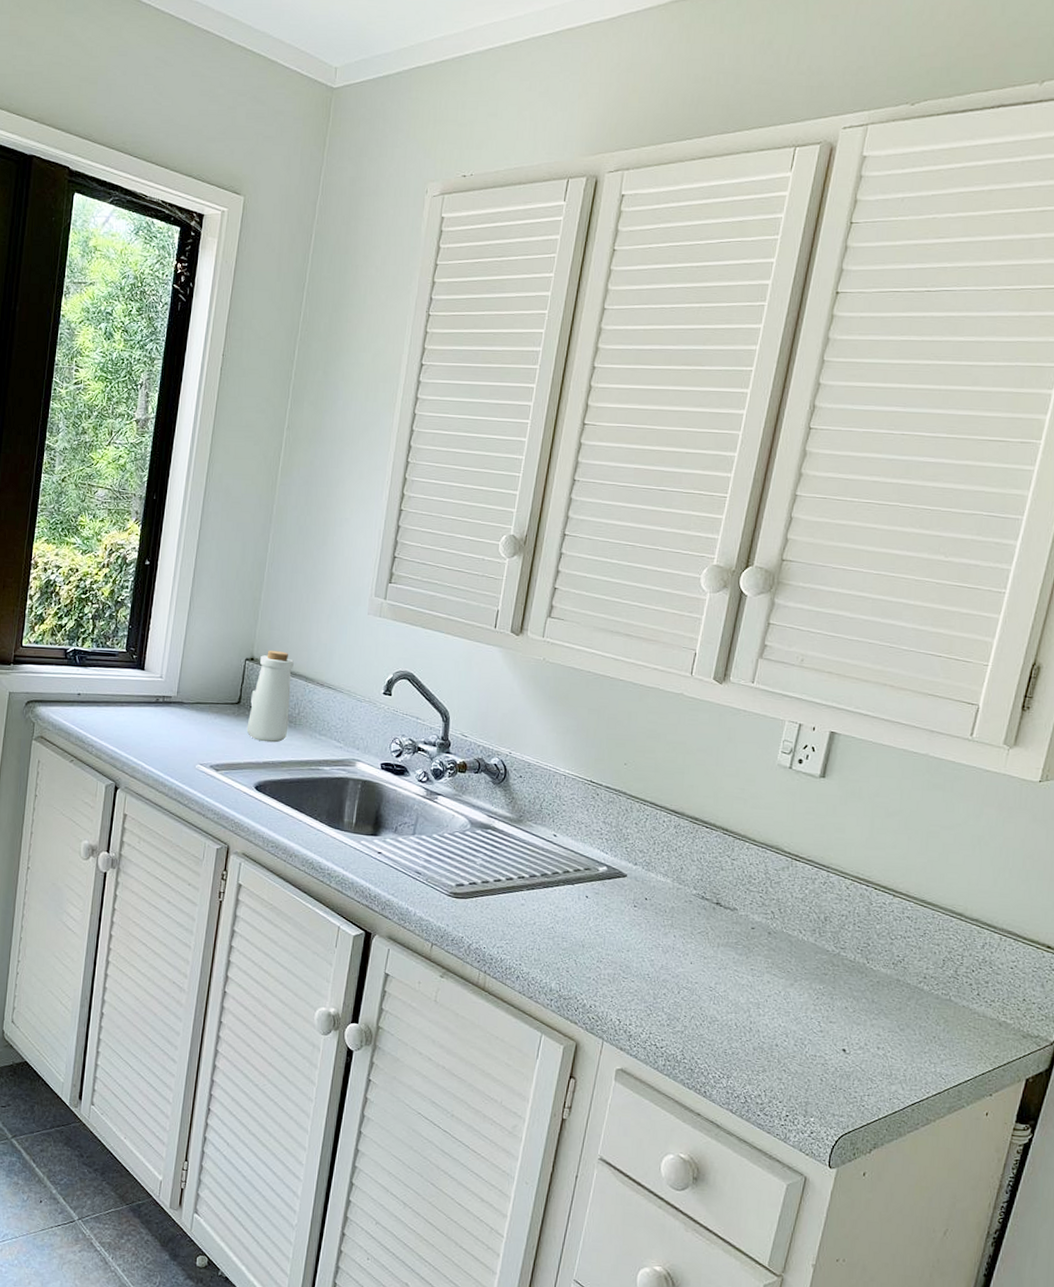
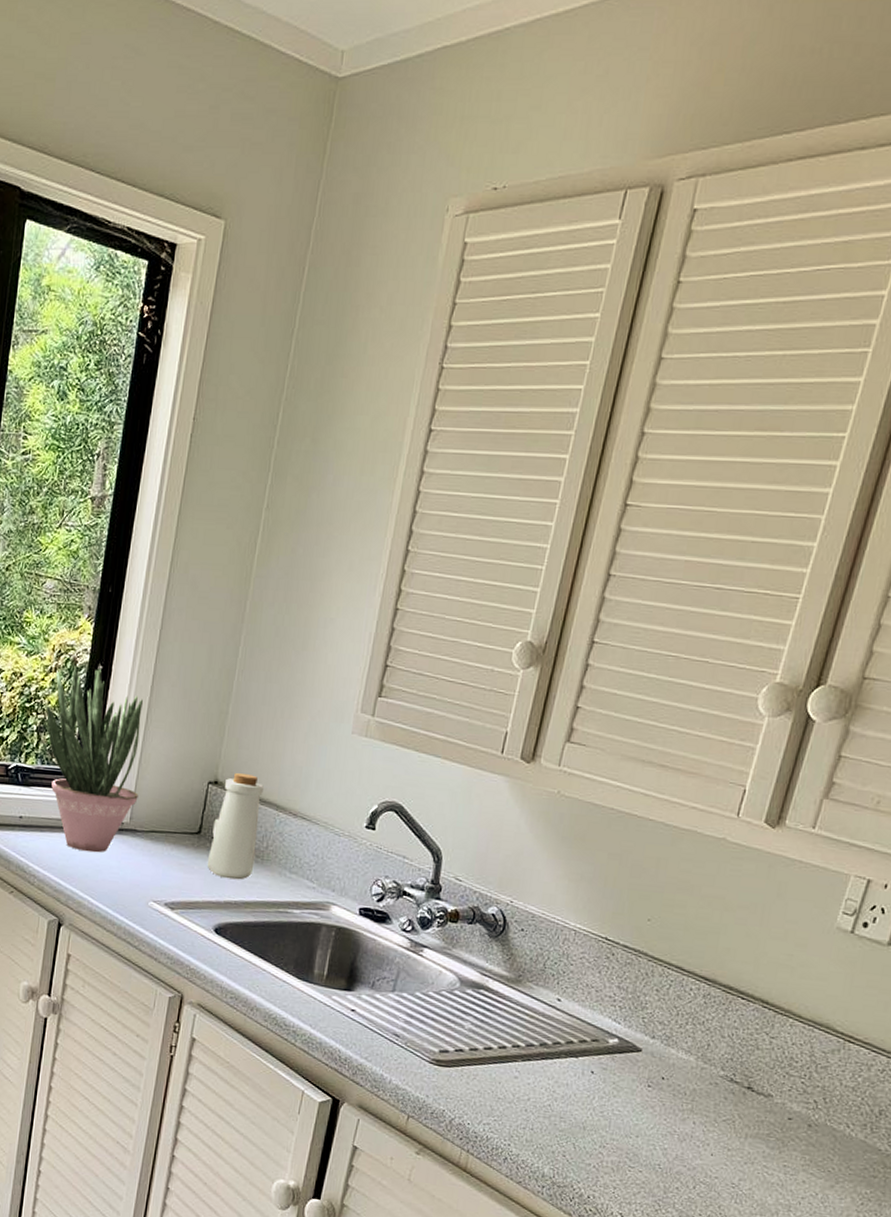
potted plant: none [100,562,186,724] -> present [46,666,143,853]

